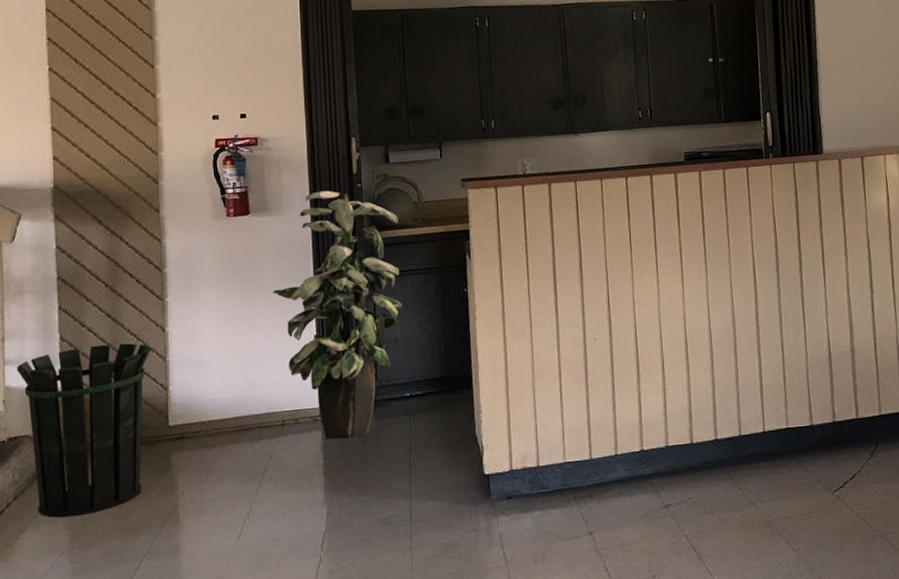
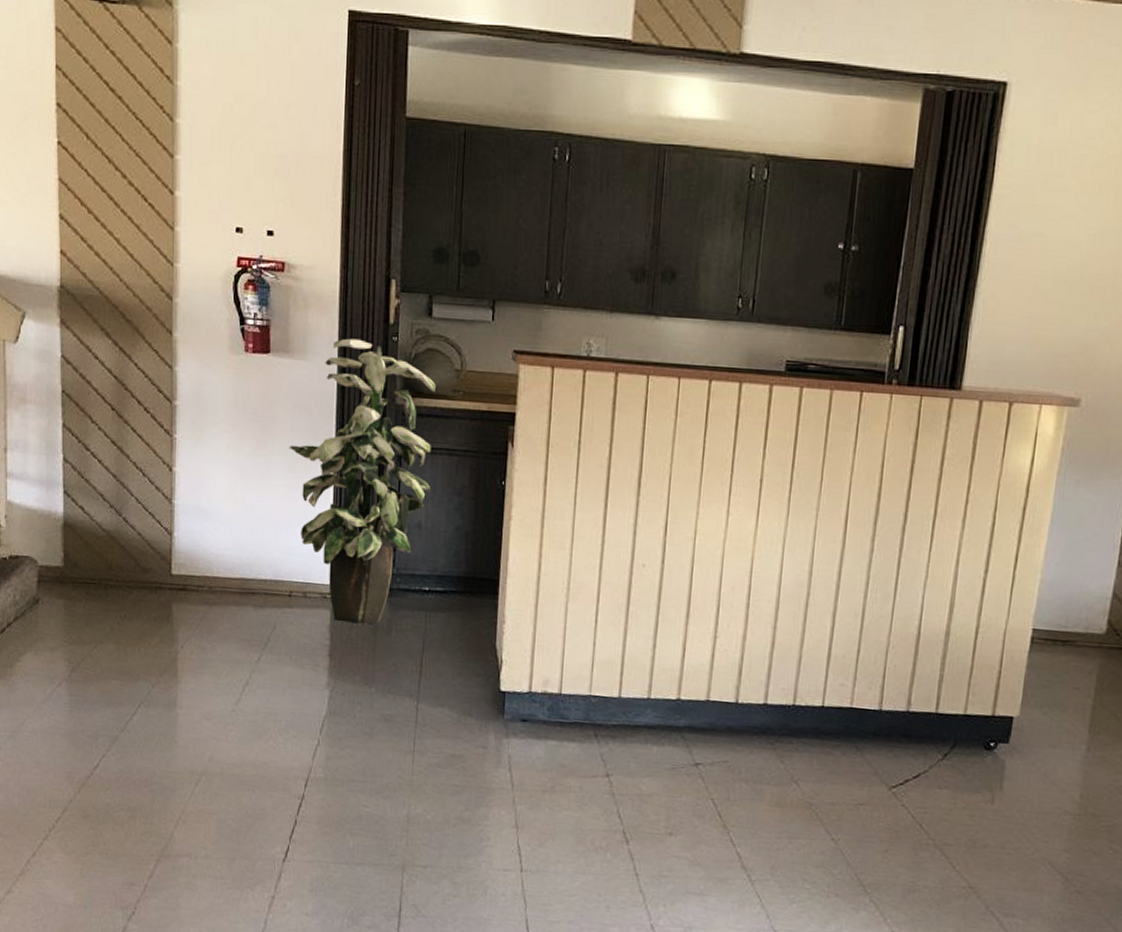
waste bin: present [16,343,151,518] -> none [19,472,157,650]

